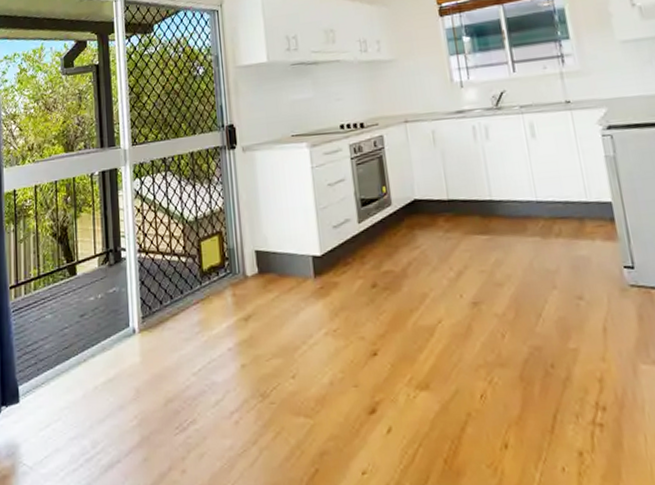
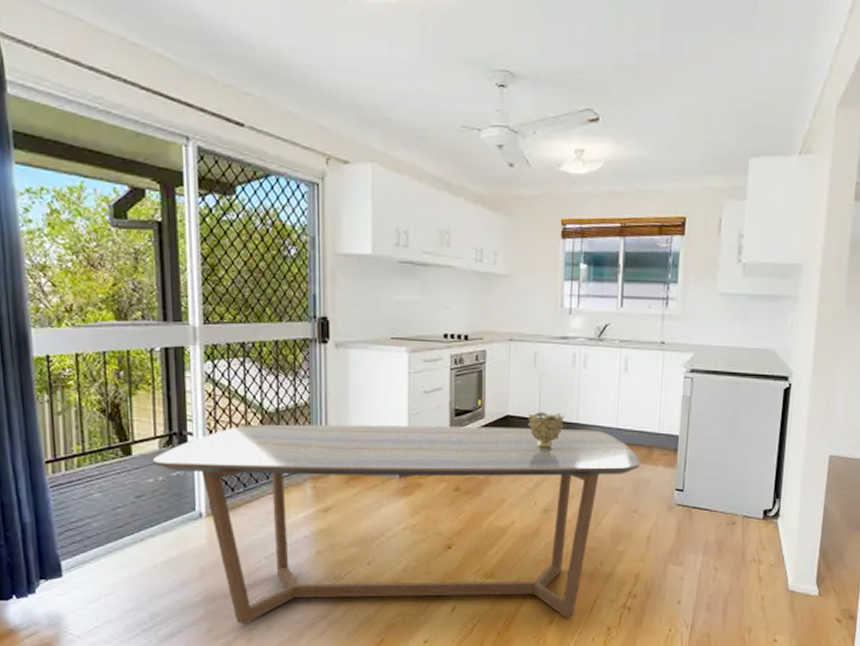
dining table: none [93,205,574,452] -> present [152,424,640,624]
decorative bowl: none [436,190,476,232] -> present [528,412,565,449]

